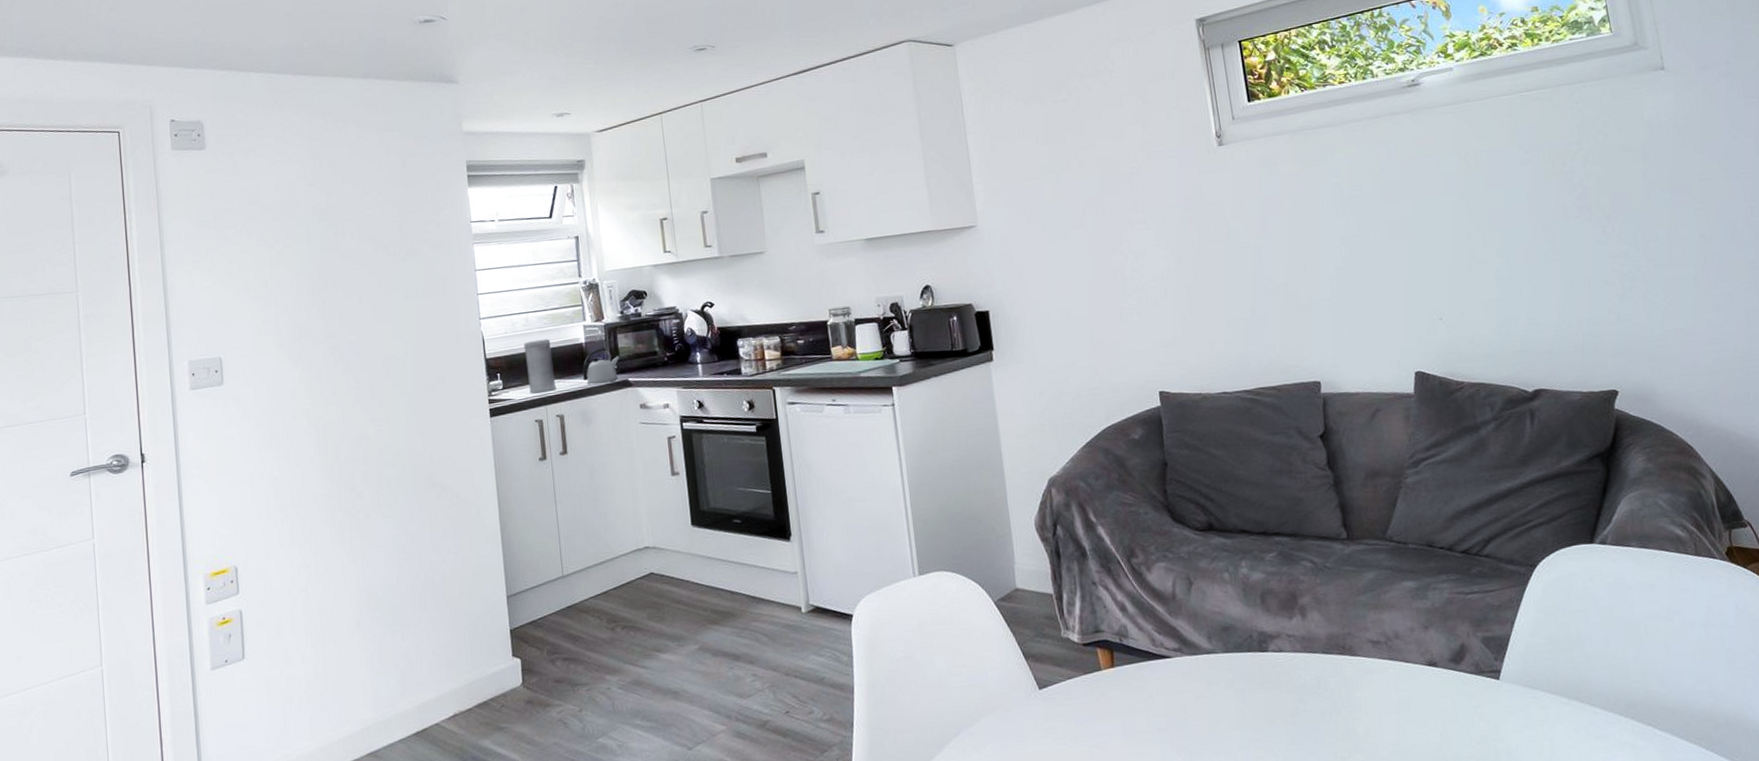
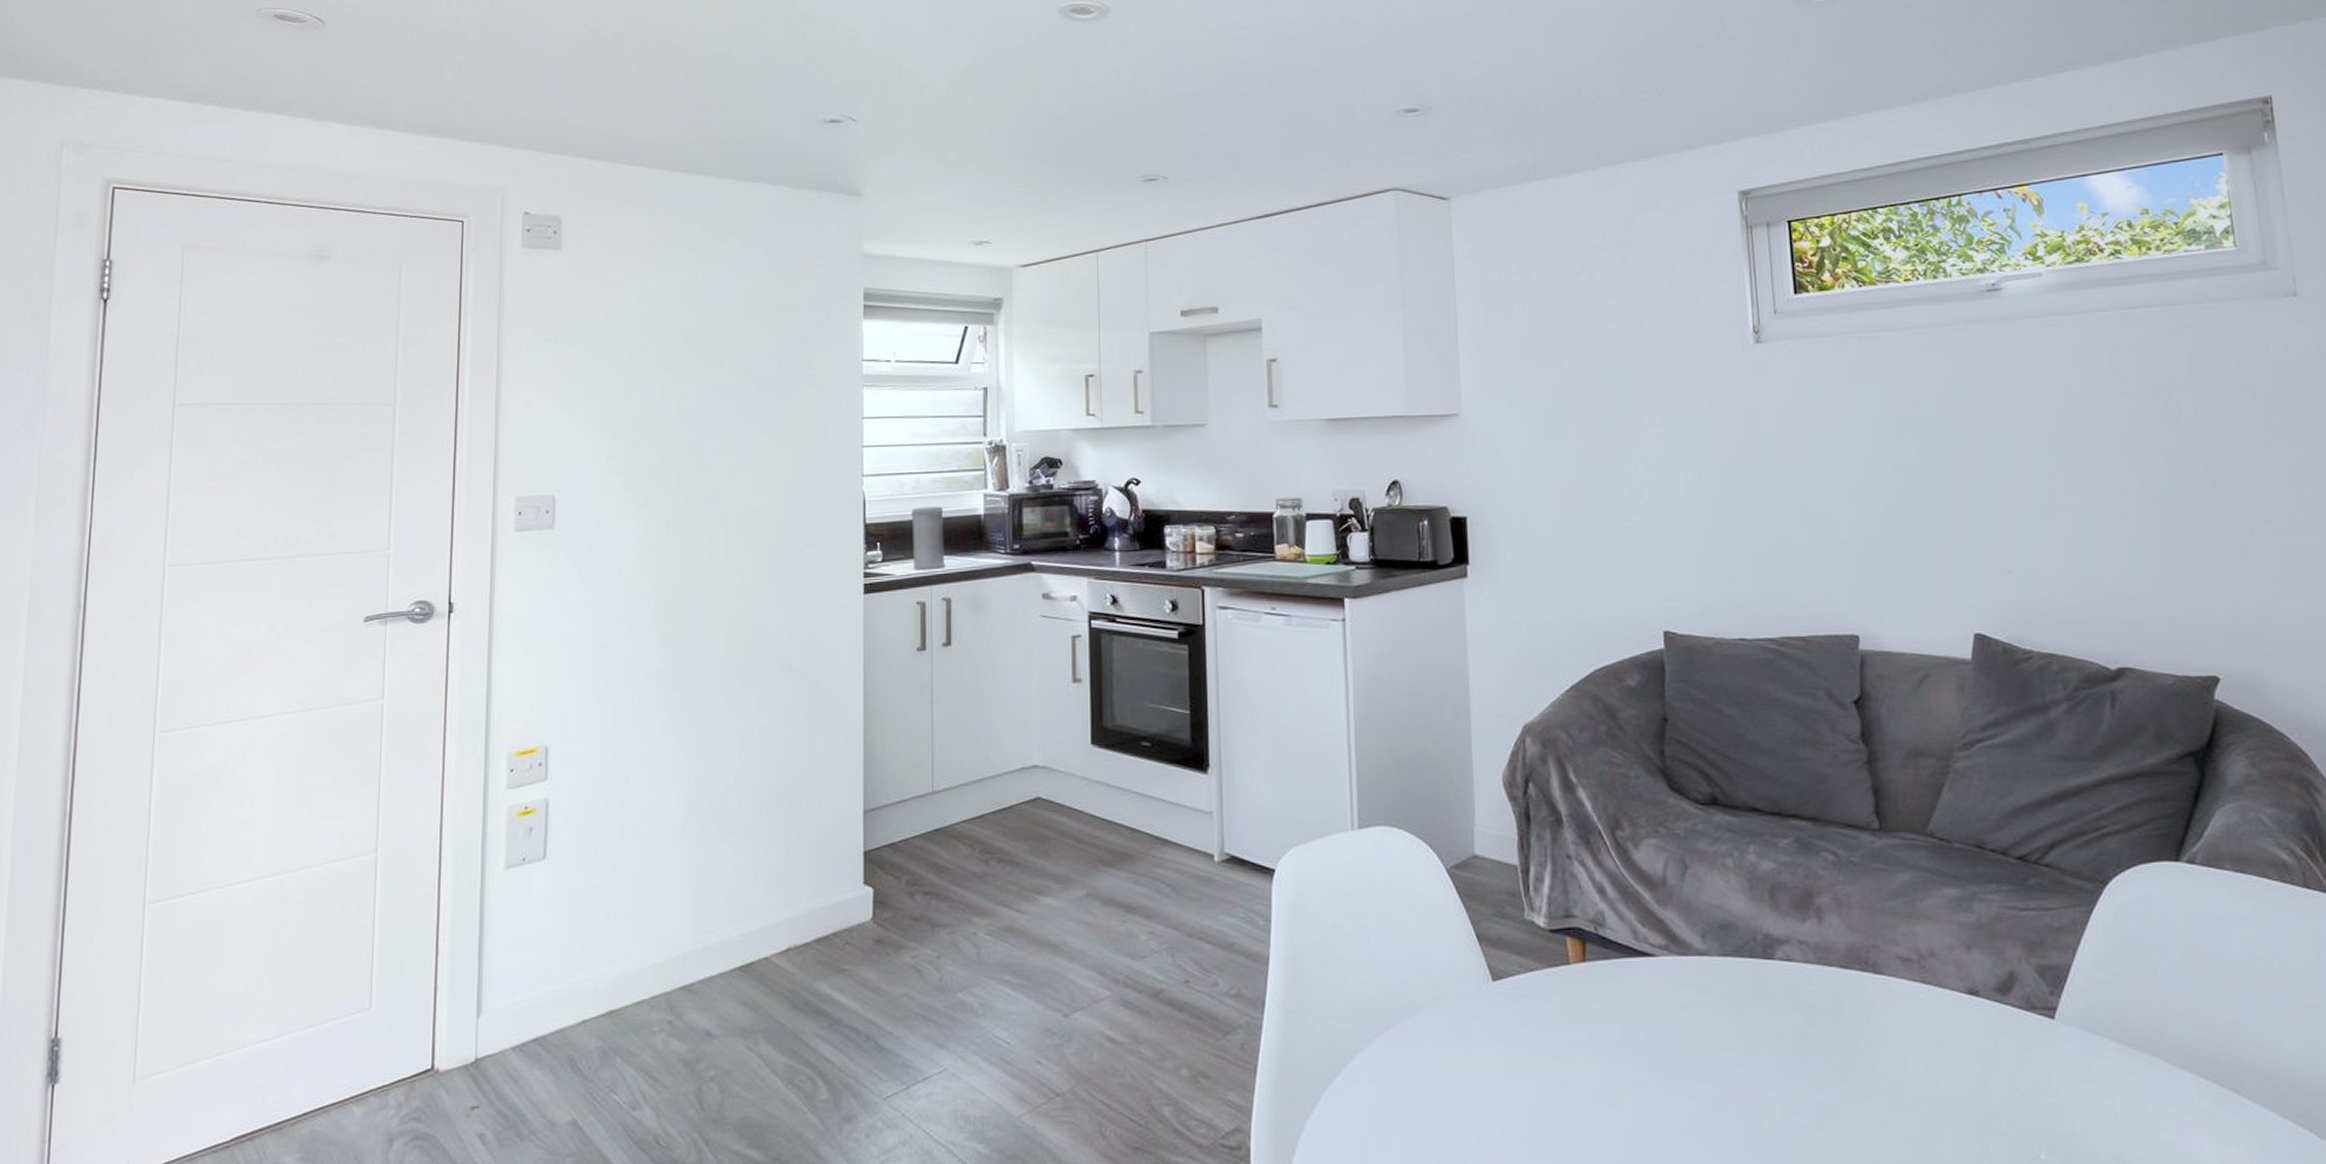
kettle: present [582,346,621,386] -> none [978,521,1025,567]

